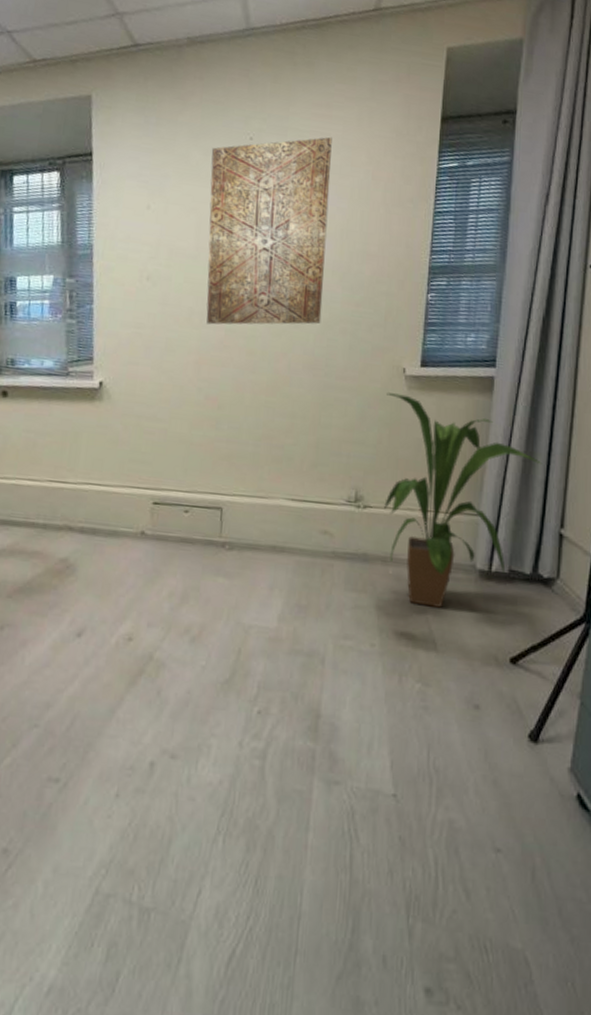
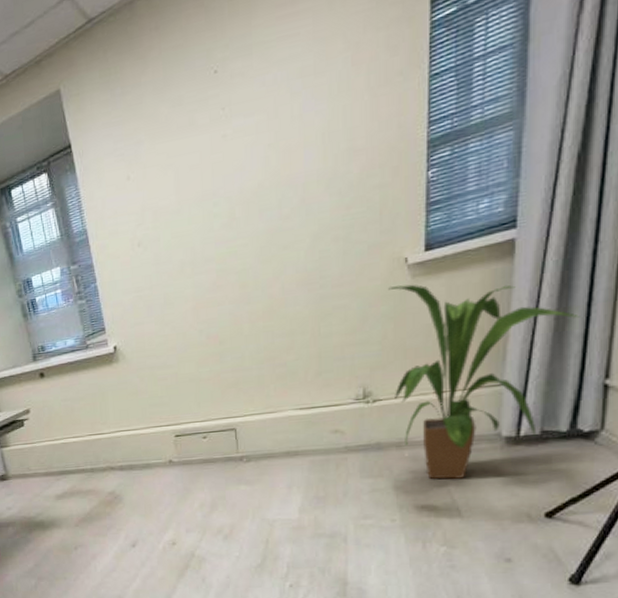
wall art: present [206,136,332,325] -> none [178,35,311,271]

